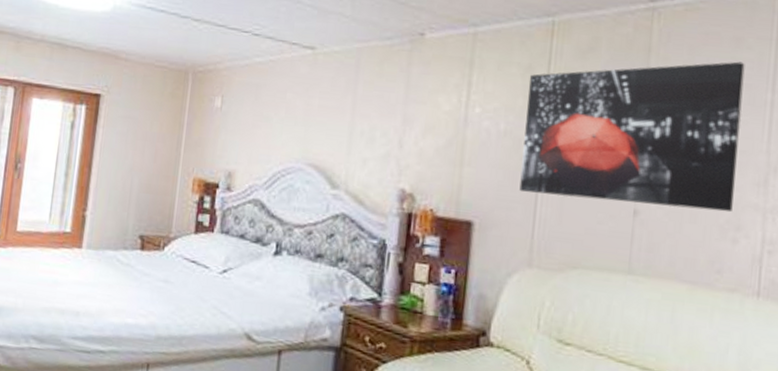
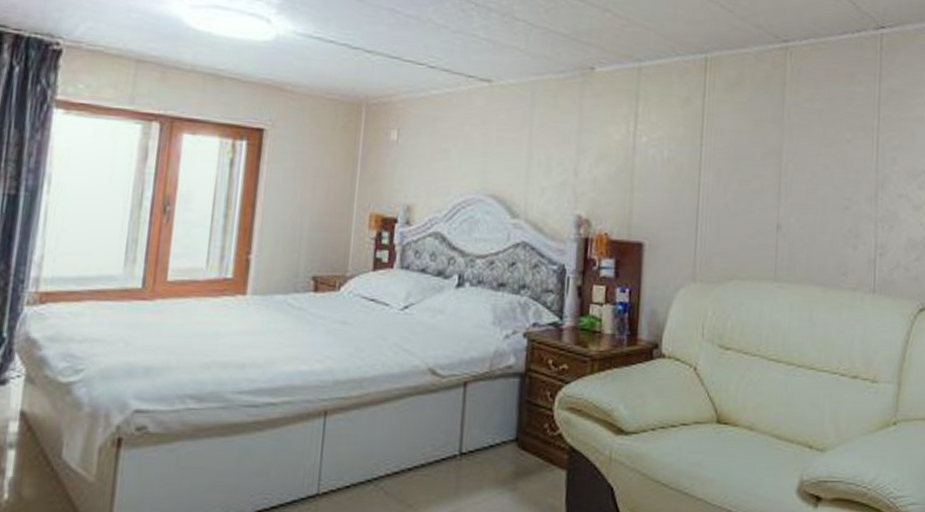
wall art: present [519,61,745,213] -> none [683,94,857,223]

